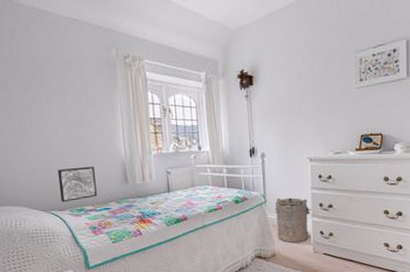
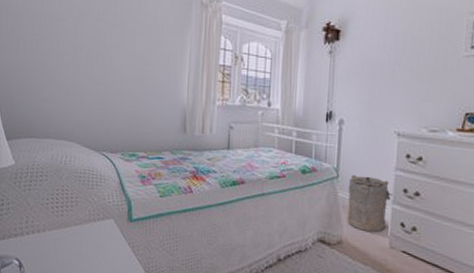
wall art: present [57,166,97,203] -> none [114,108,153,145]

